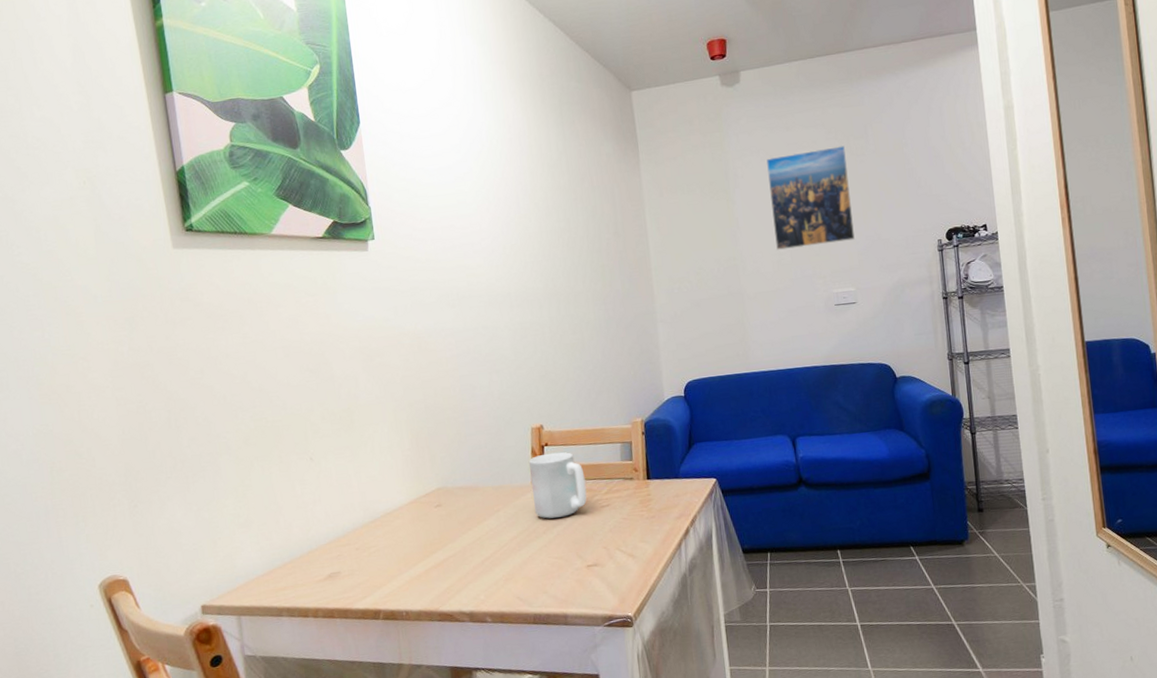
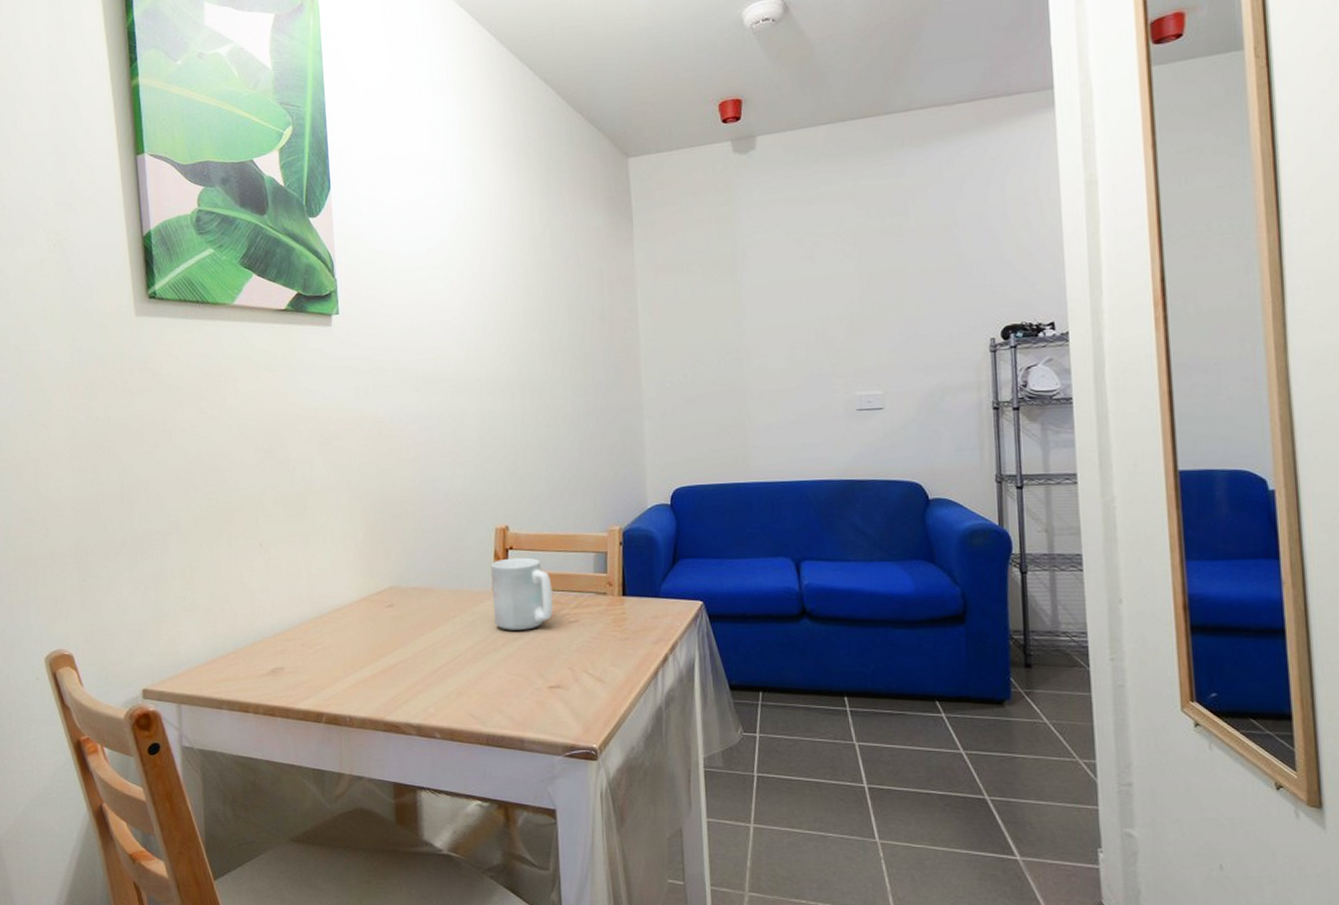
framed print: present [766,145,855,250] -> none [782,223,885,343]

